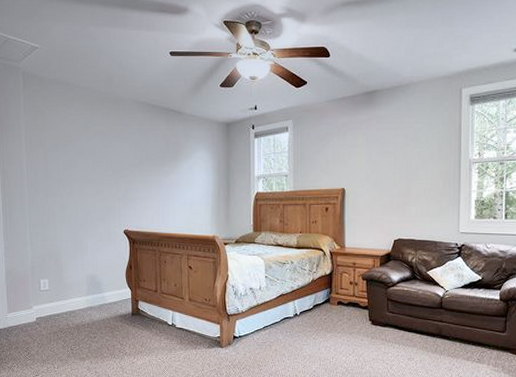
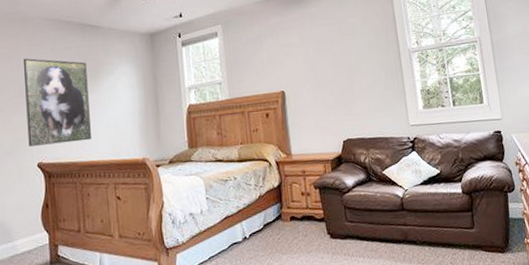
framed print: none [114,137,170,215] -> present [23,58,91,147]

